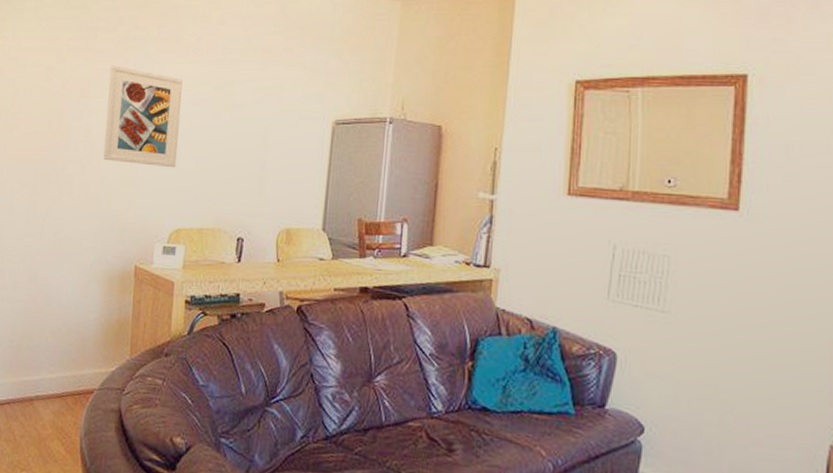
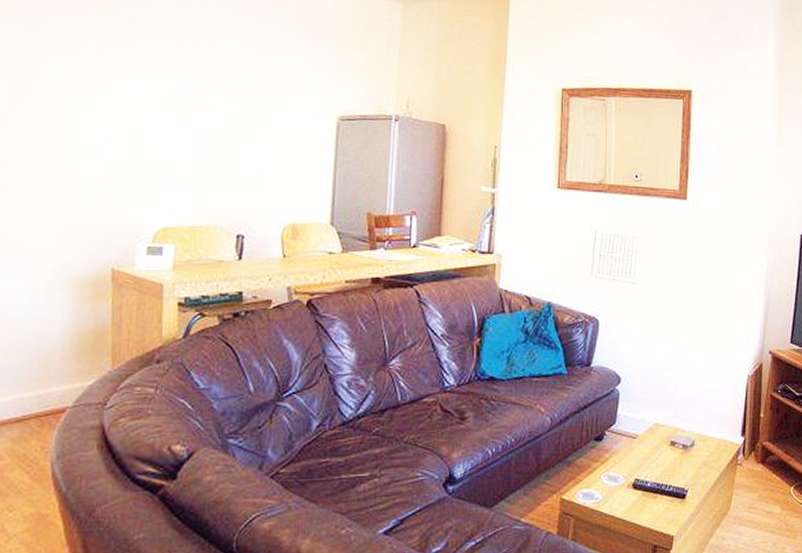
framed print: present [103,65,183,168] -> none [60,45,161,162]

